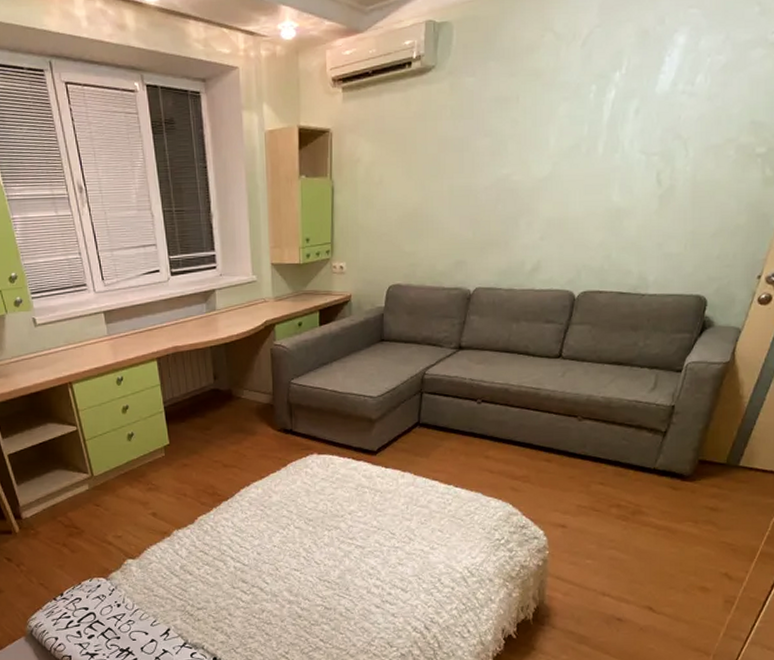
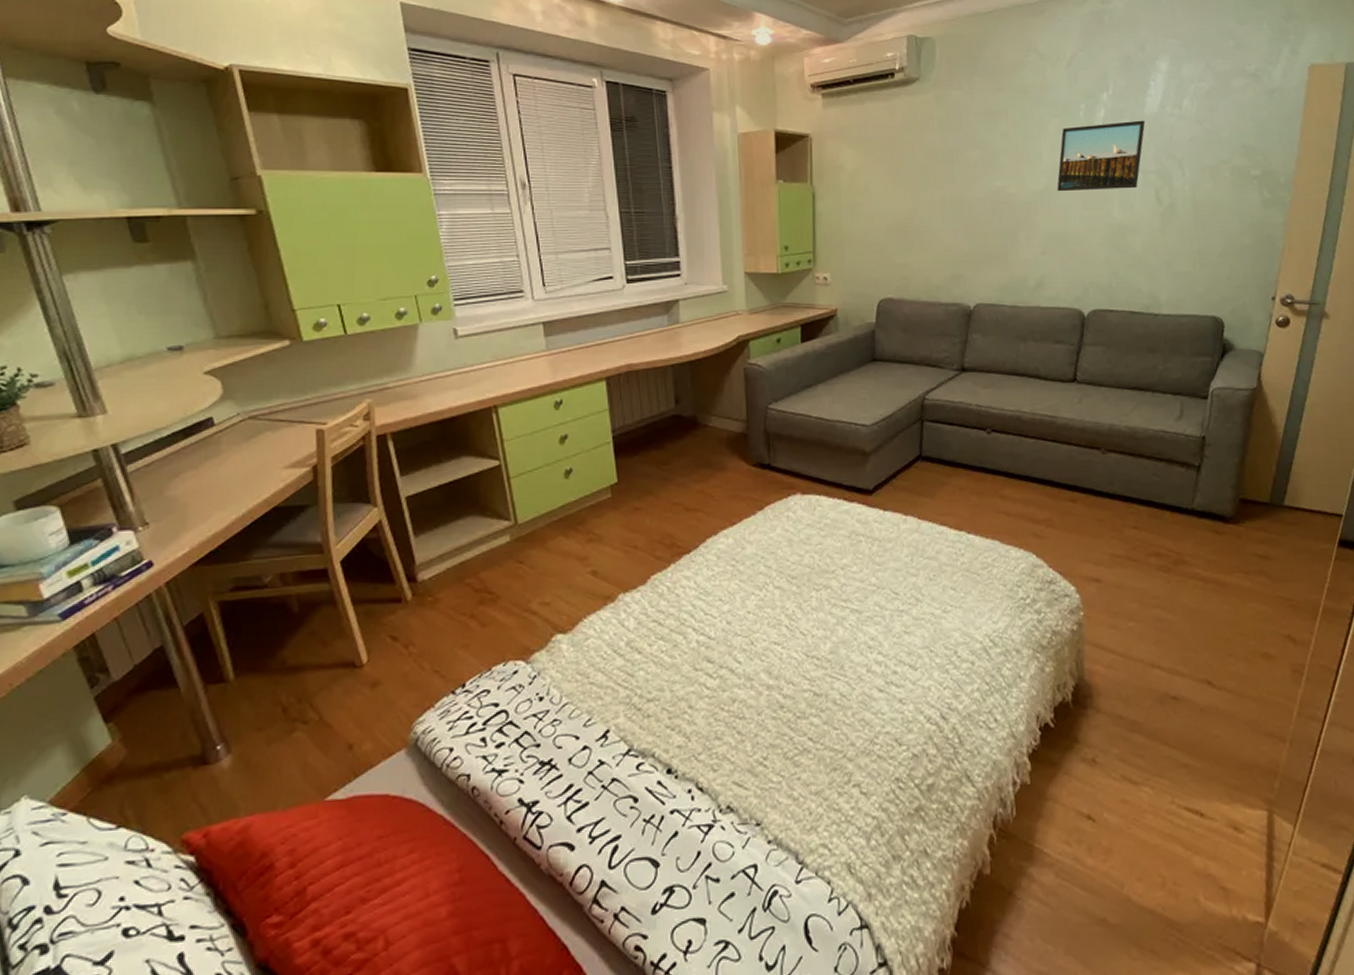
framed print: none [561,99,655,177] -> present [1057,120,1146,192]

